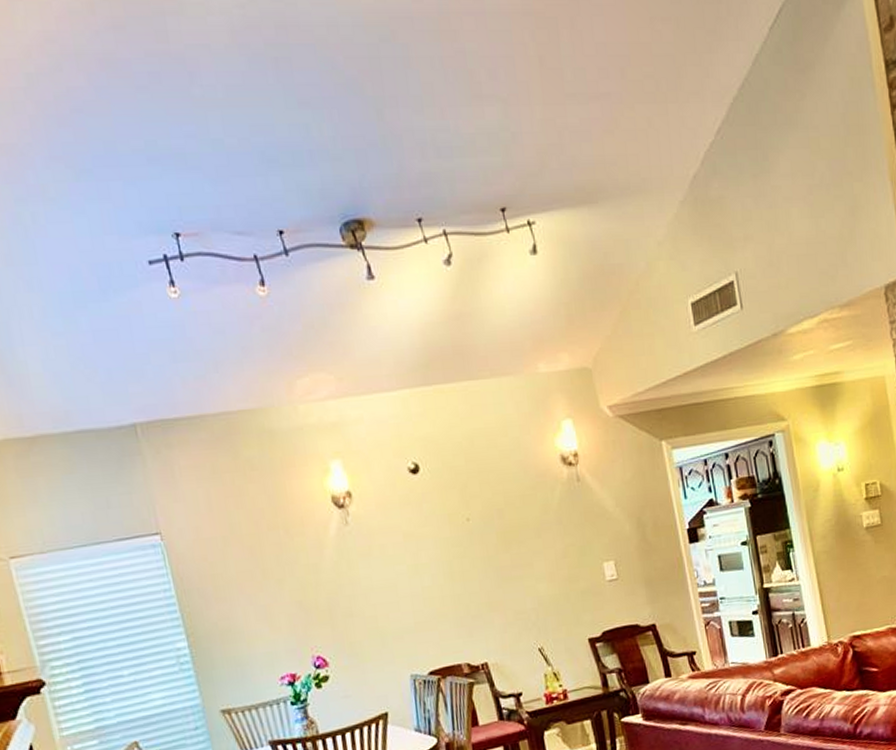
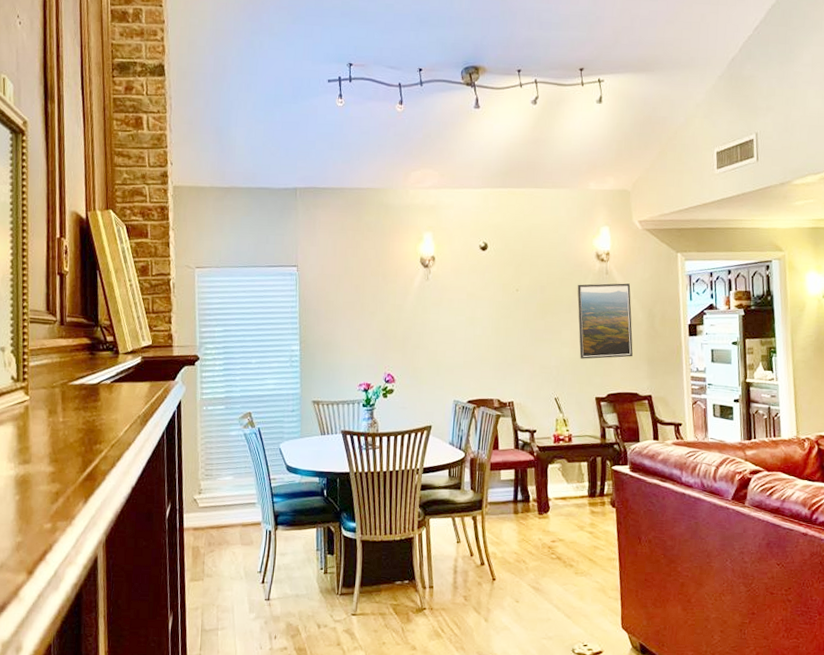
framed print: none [543,489,626,594] -> present [577,283,633,359]

